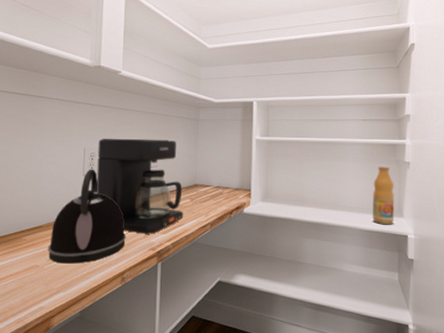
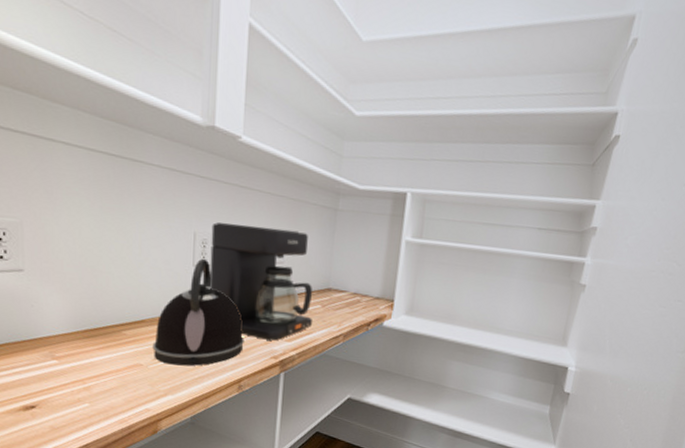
fruit juice: present [372,166,395,225] -> none [530,287,563,354]

